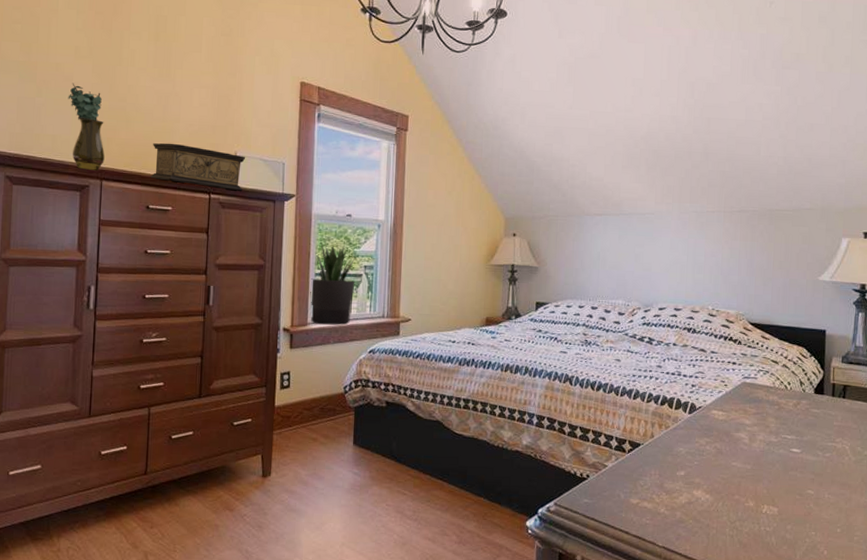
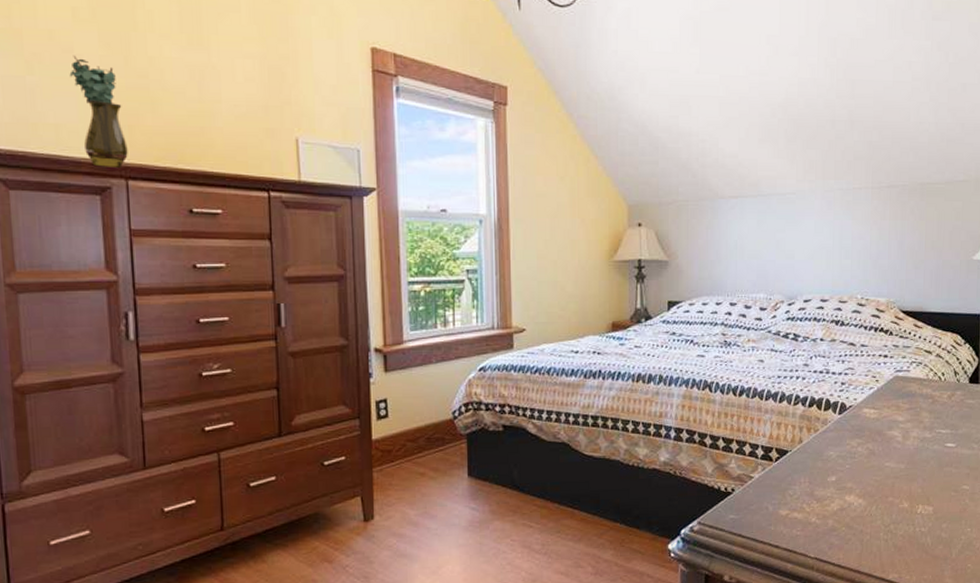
decorative box: present [150,143,246,192] -> none [189,129,311,188]
planter: present [310,240,355,326] -> none [403,241,457,342]

